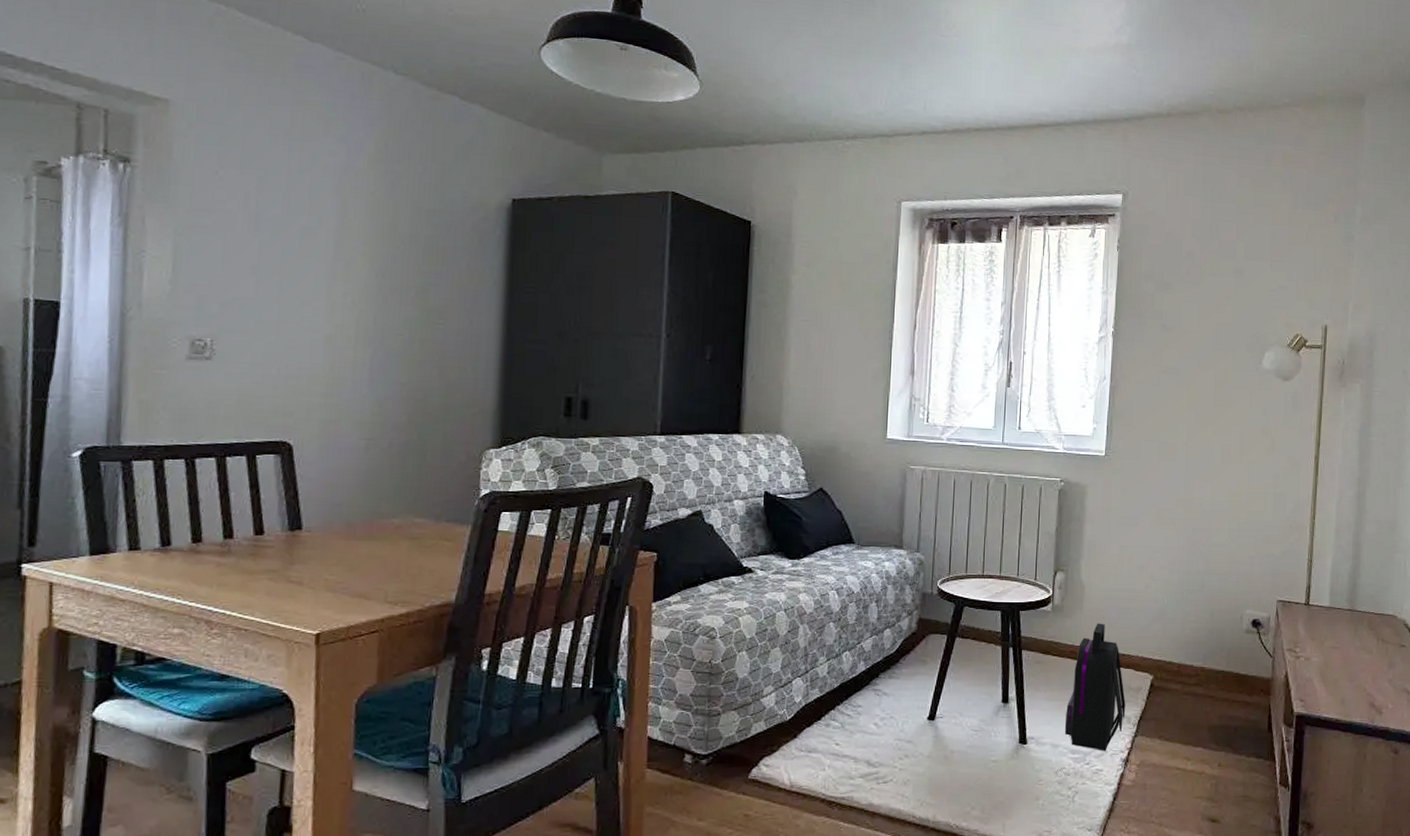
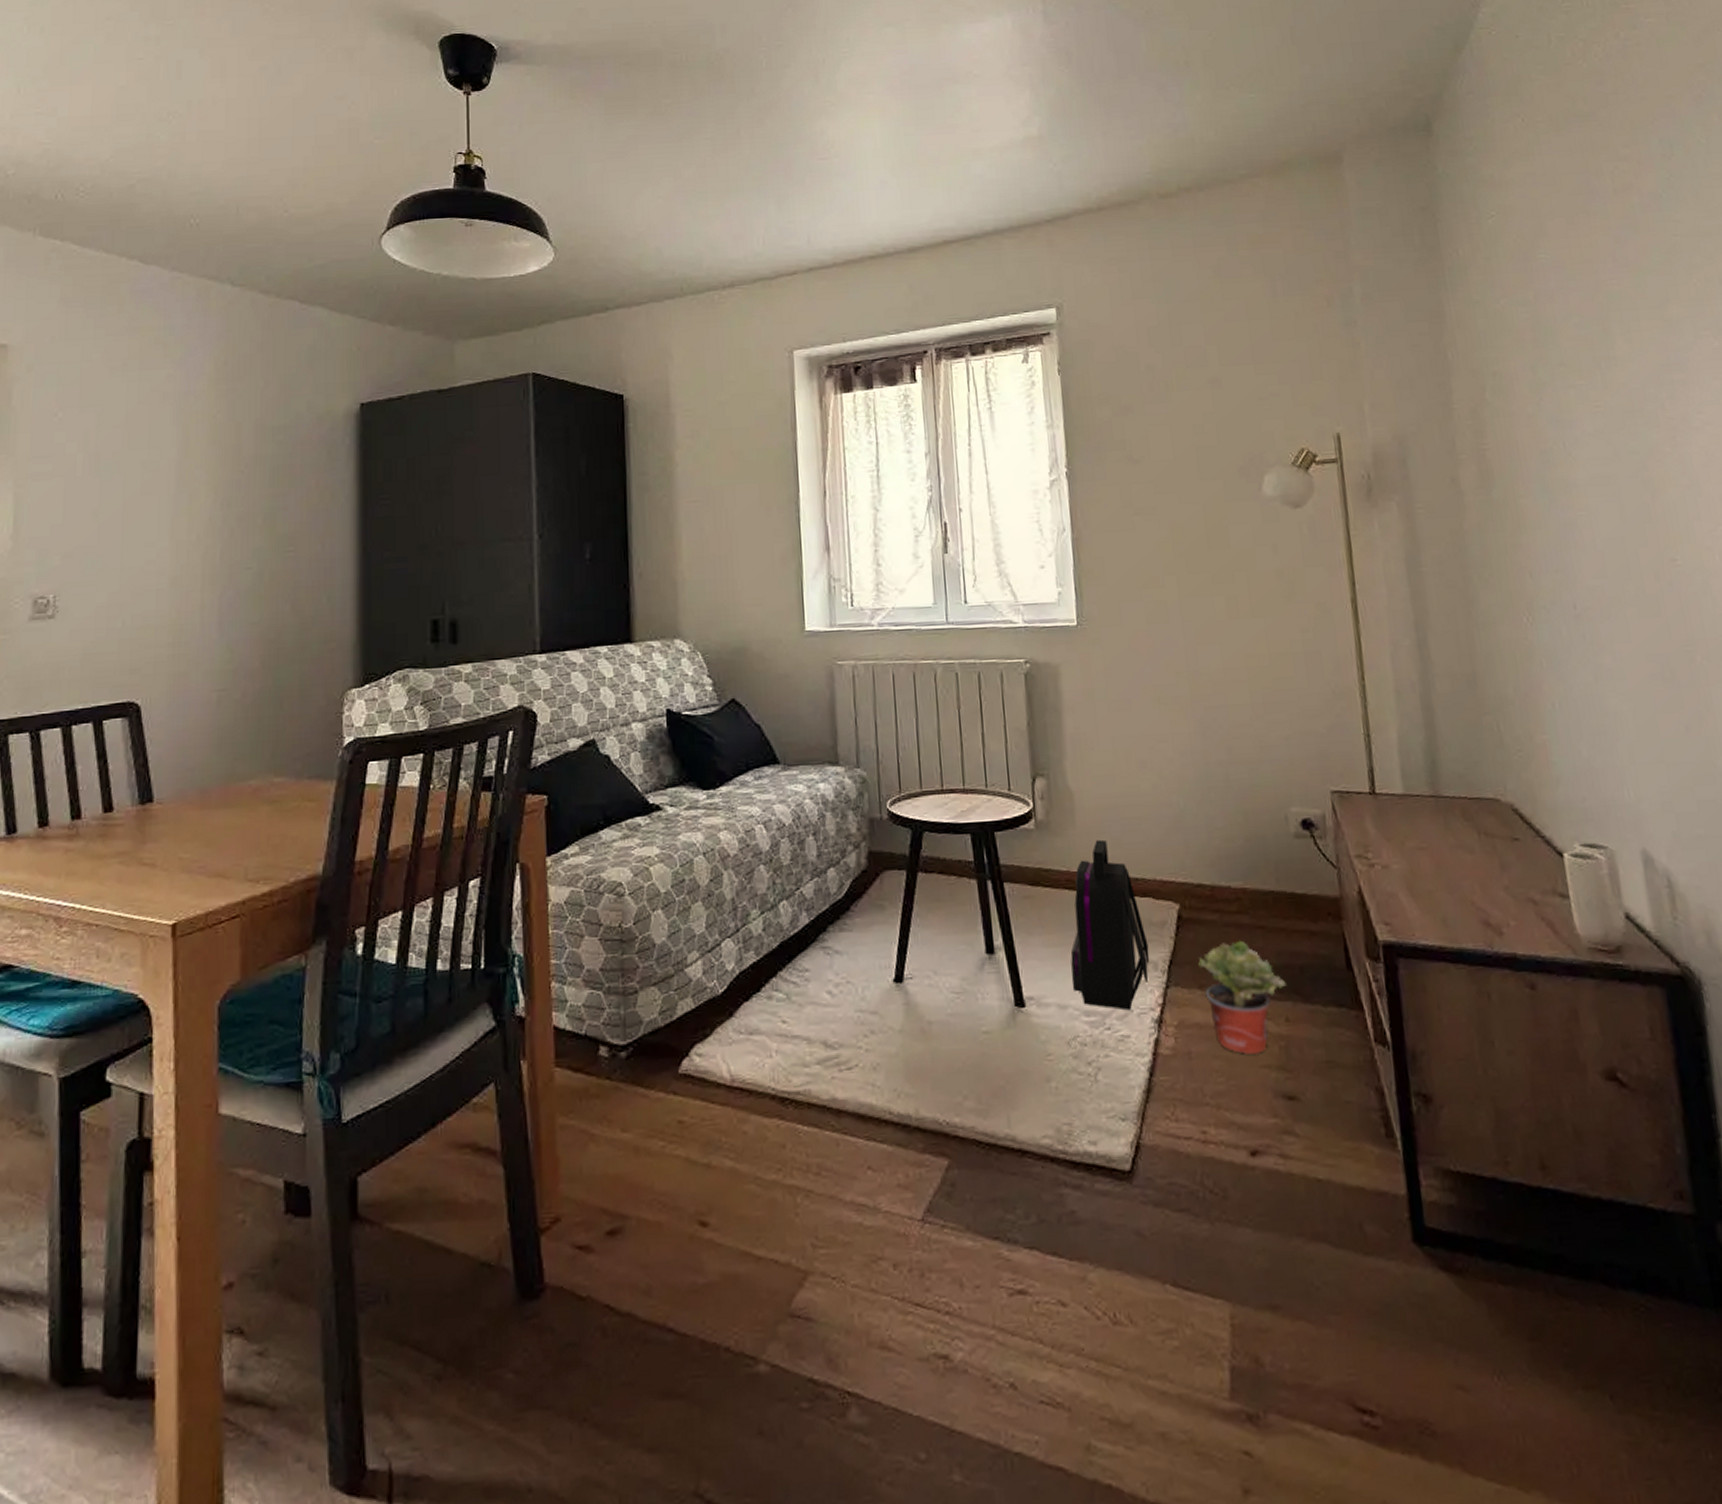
potted plant: none [1161,705,1223,789] -> present [1198,940,1286,1055]

